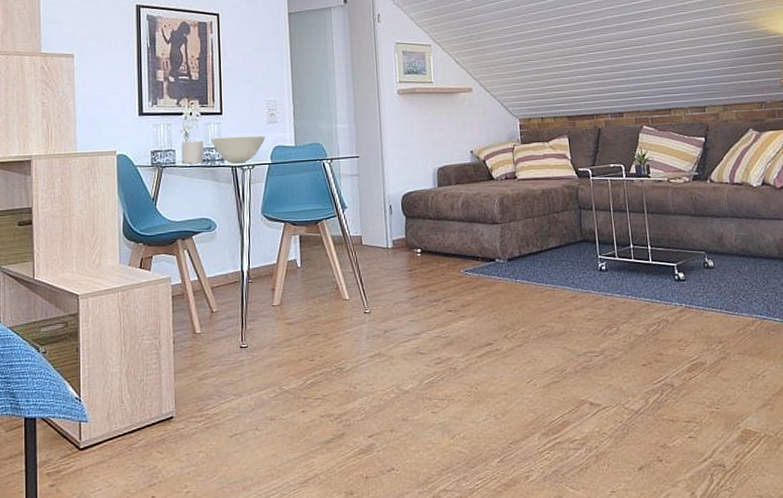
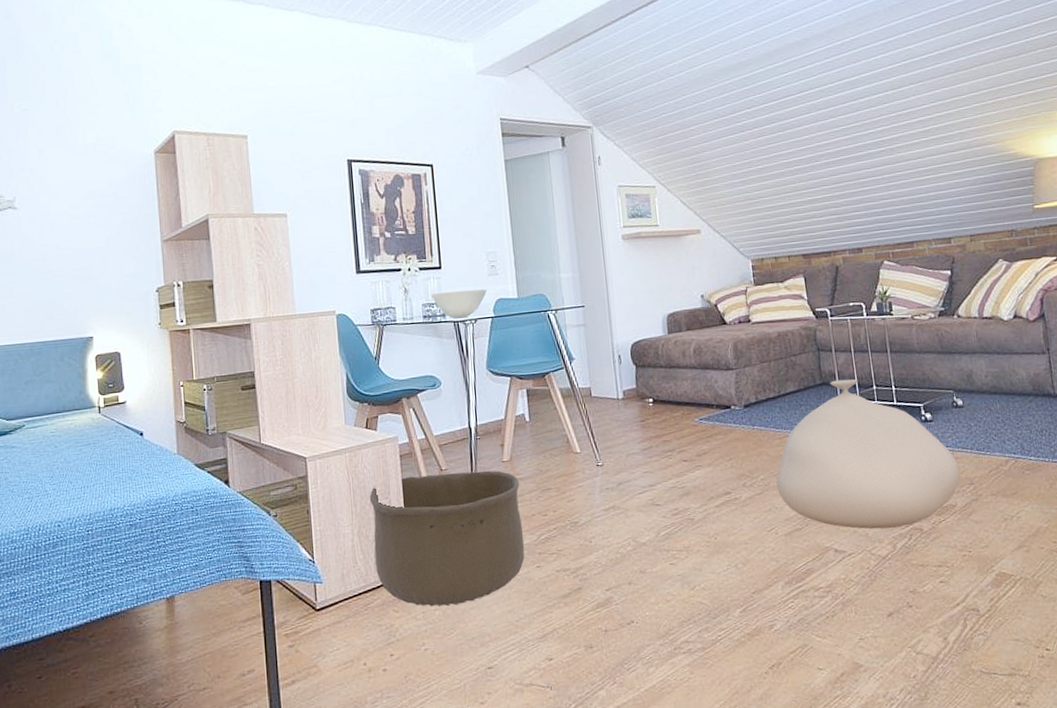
basket: none [139,314,291,449] -> present [369,470,525,607]
mug: present [182,140,204,164] -> none [401,296,425,321]
pouf: none [536,237,710,384] -> present [776,379,960,529]

